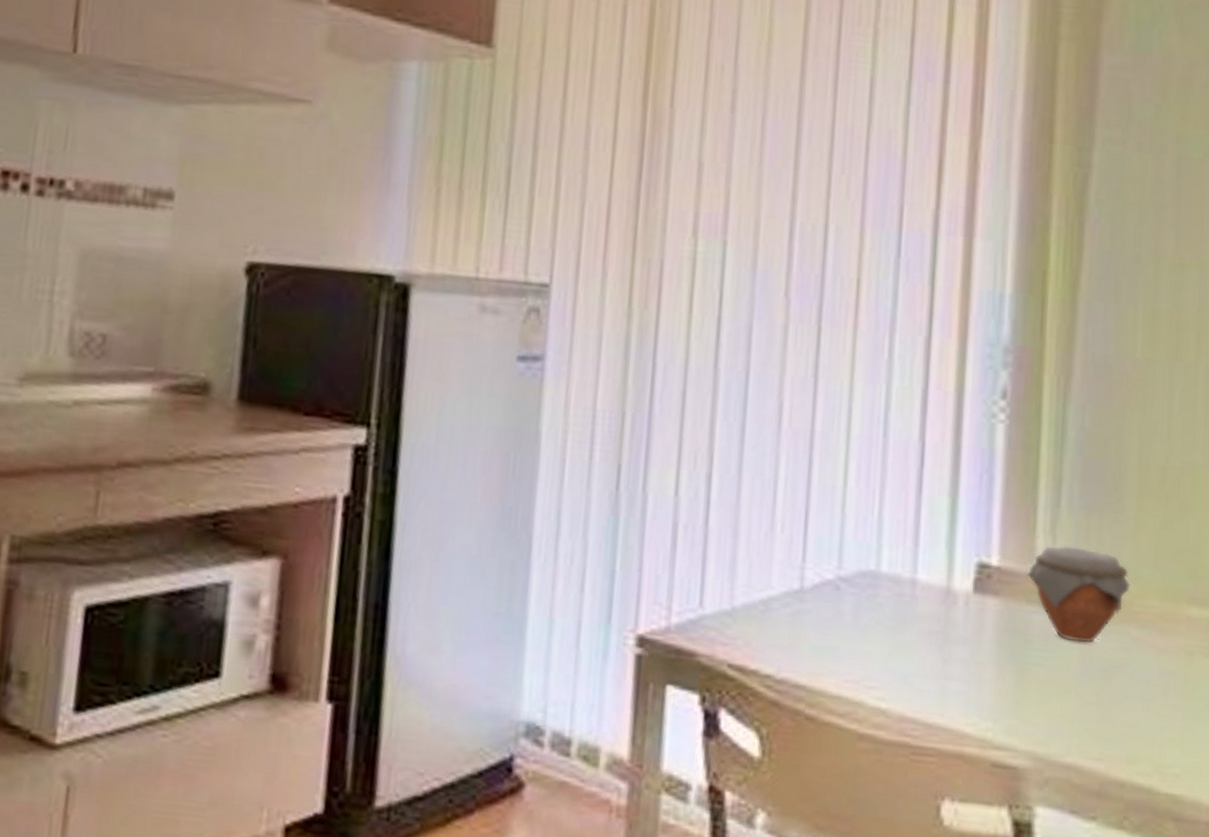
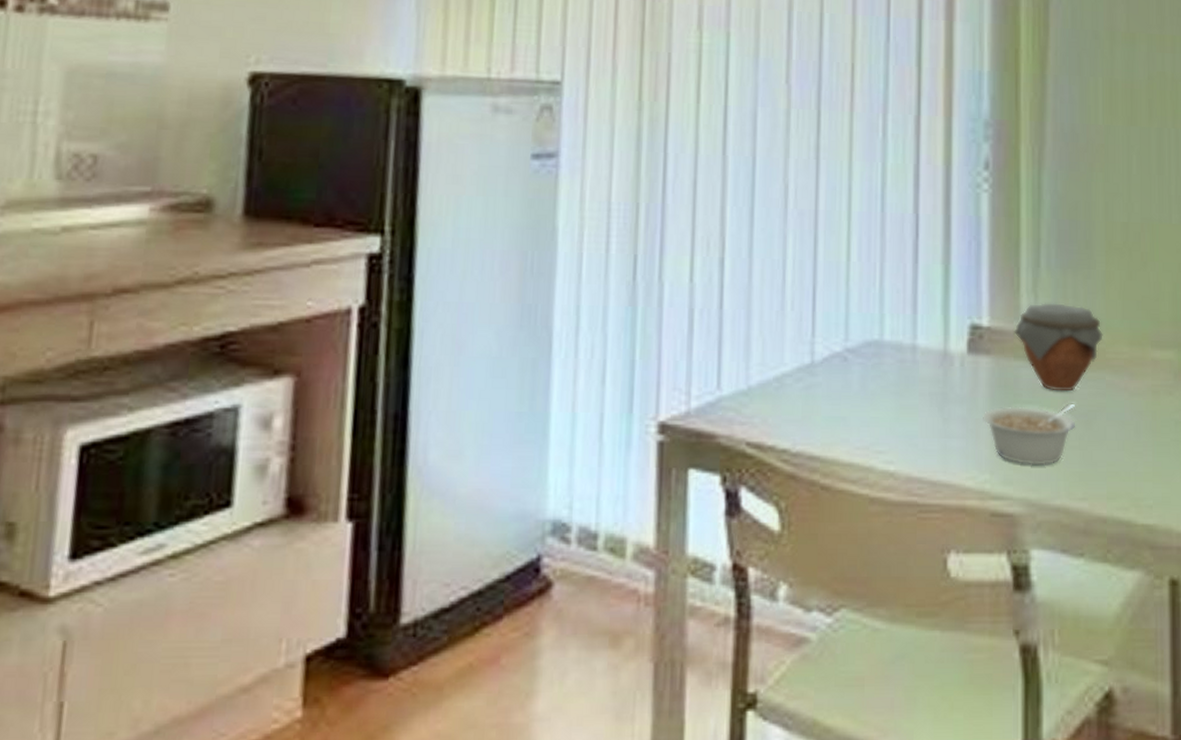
legume: none [987,652,1094,720] -> present [983,403,1075,466]

